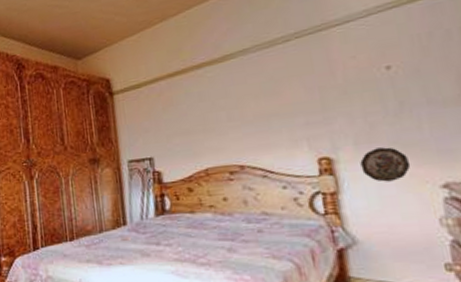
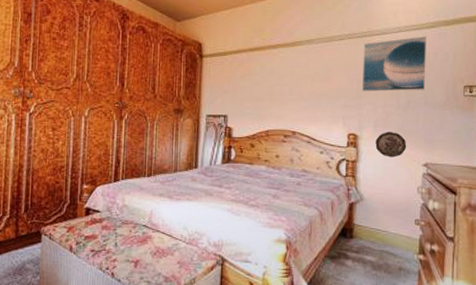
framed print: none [318,13,424,102] -> present [361,36,427,92]

